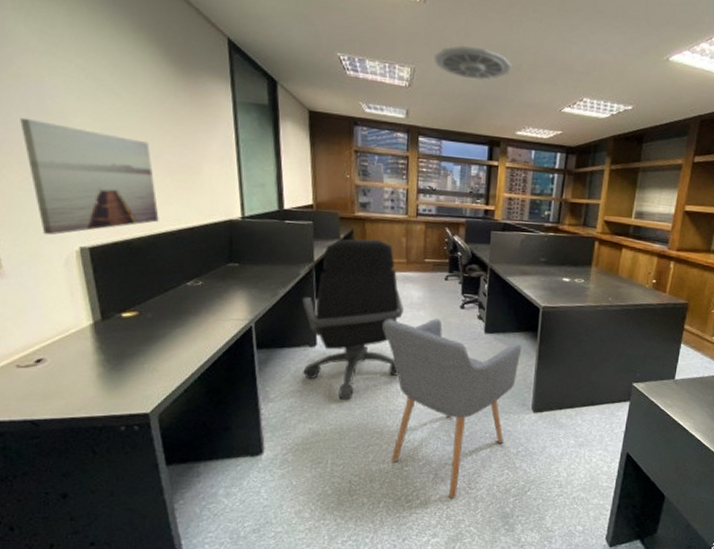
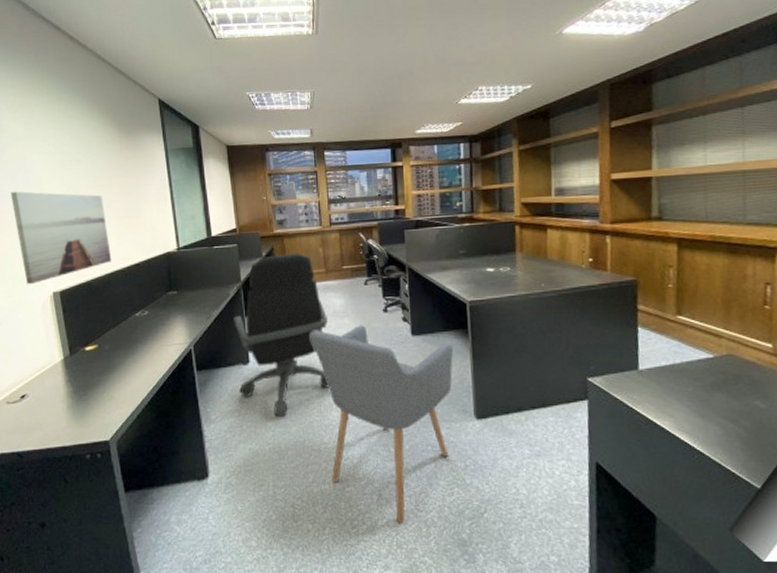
ceiling vent: present [434,46,512,80] -> none [330,62,403,91]

